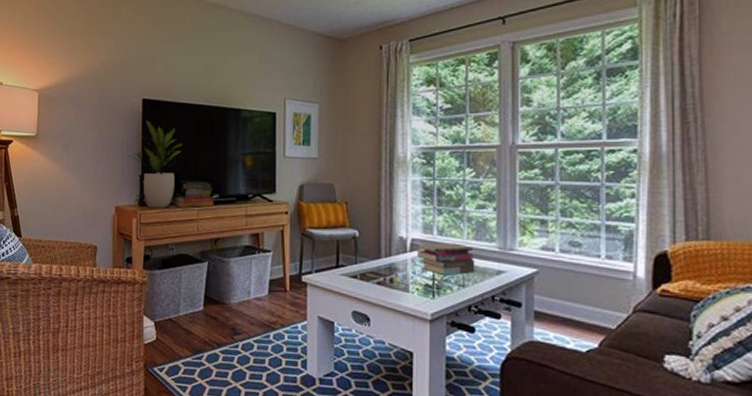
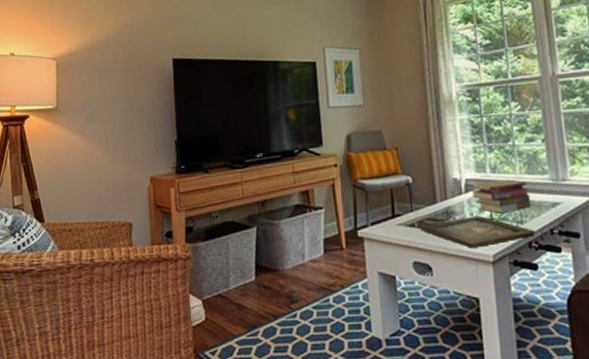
potted plant: present [127,121,183,208] -> none [159,81,220,175]
books: present [172,181,214,209] -> none [212,140,258,172]
decorative tray: none [362,274,477,305] -> present [420,216,536,249]

